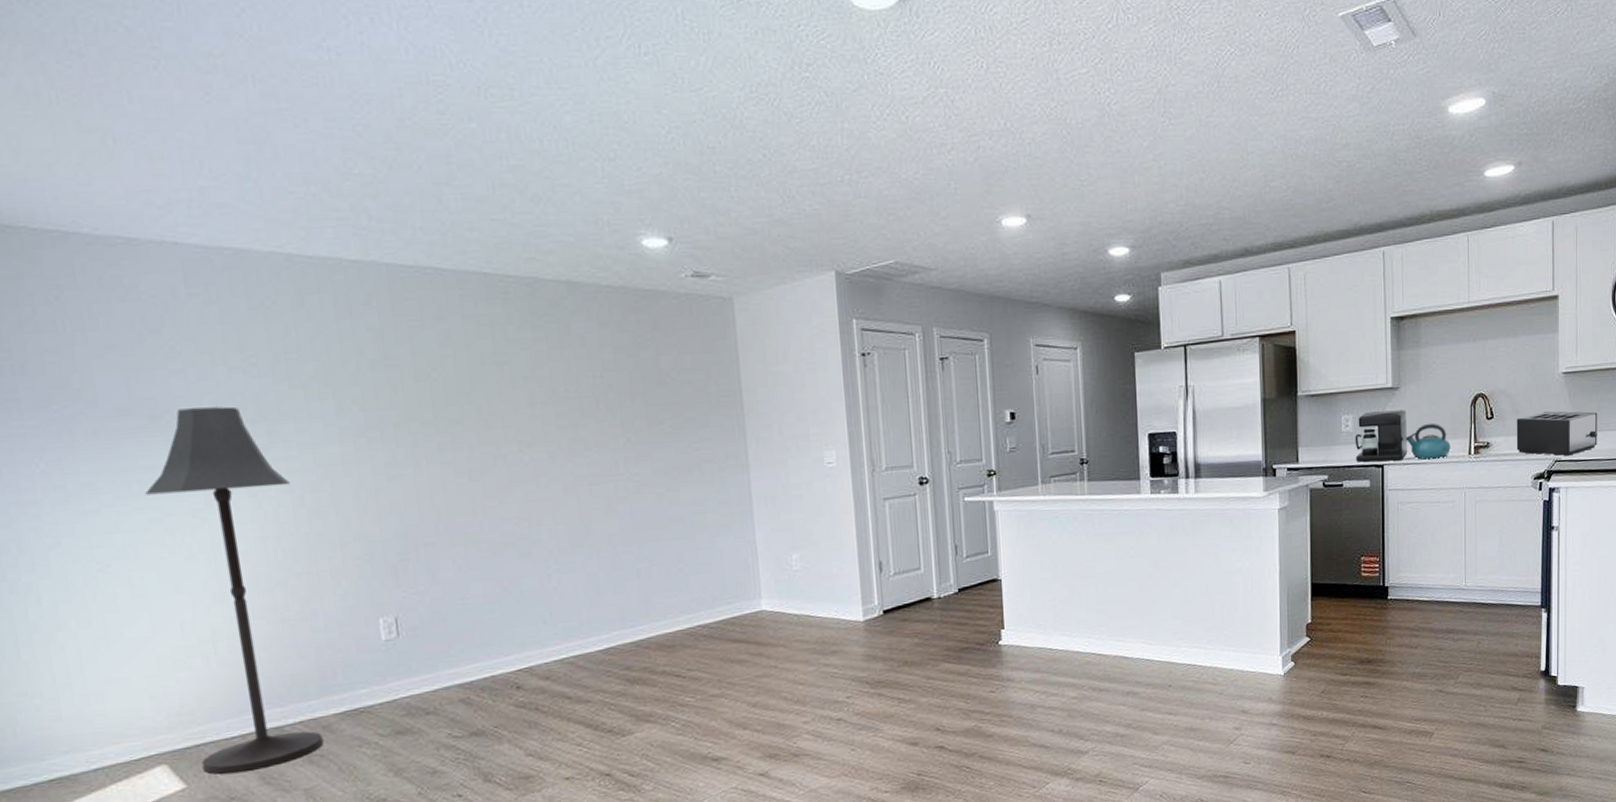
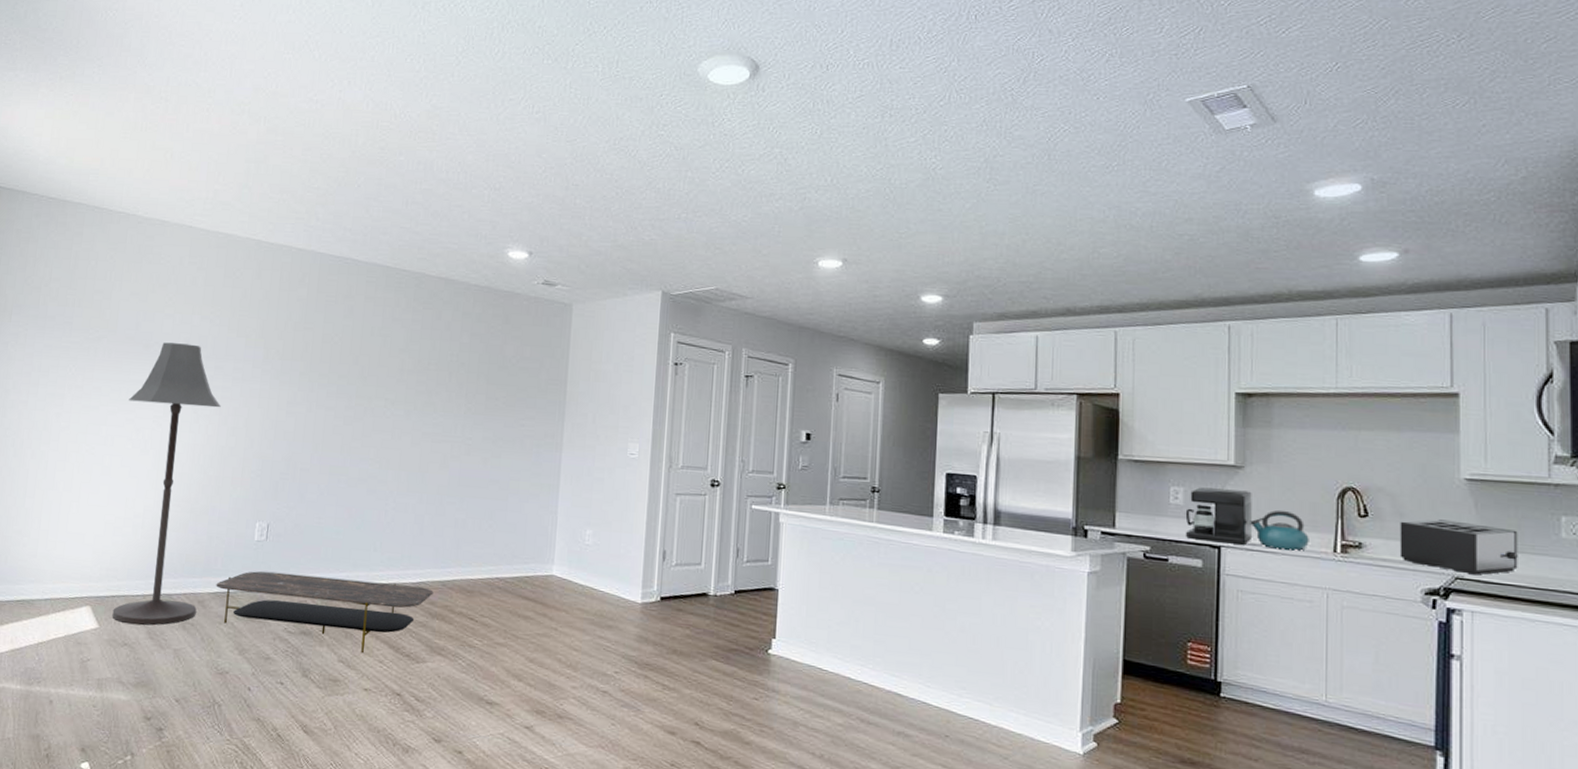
coffee table: none [342,652,627,745] -> present [216,571,434,654]

